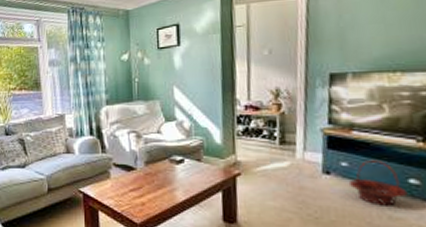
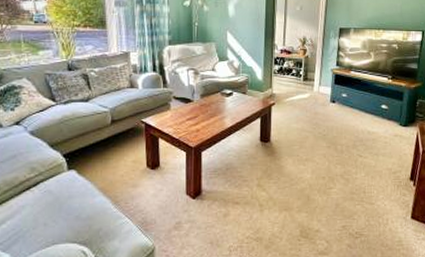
basket: present [348,159,408,206] -> none [346,92,380,124]

